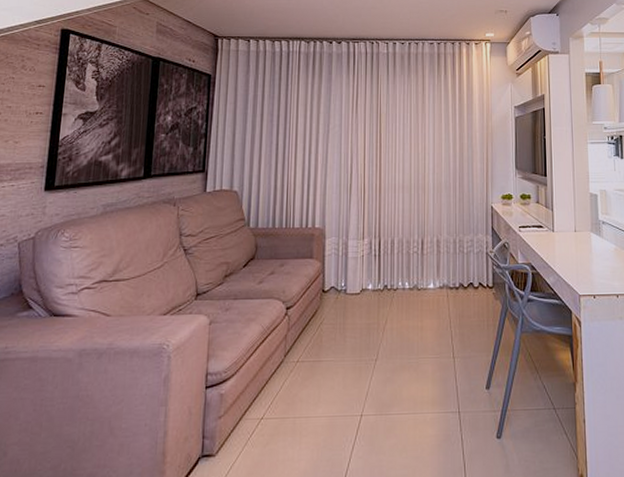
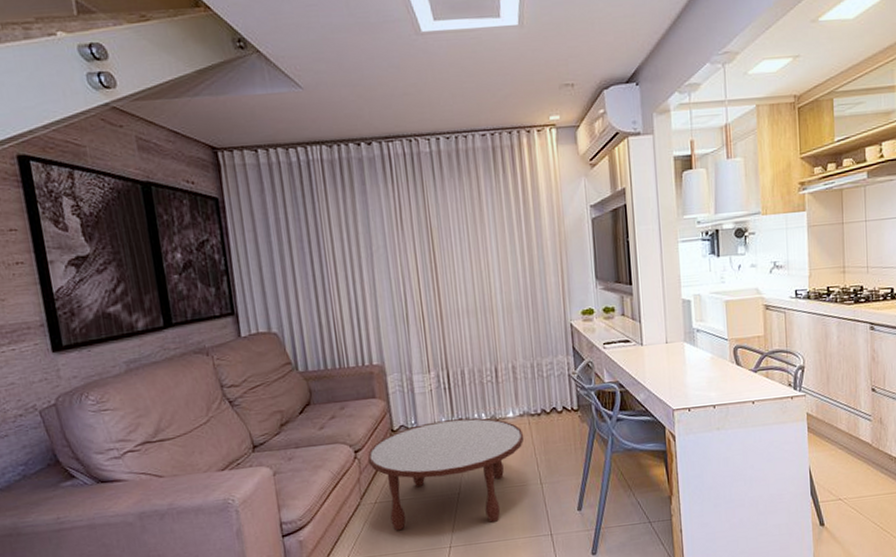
coffee table: none [297,285,442,393] -> present [367,417,525,531]

